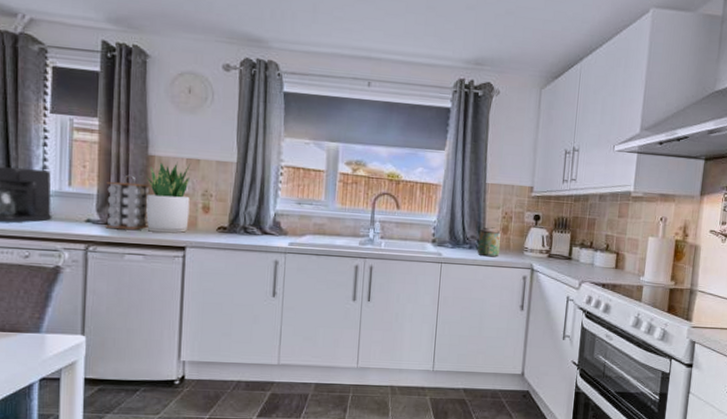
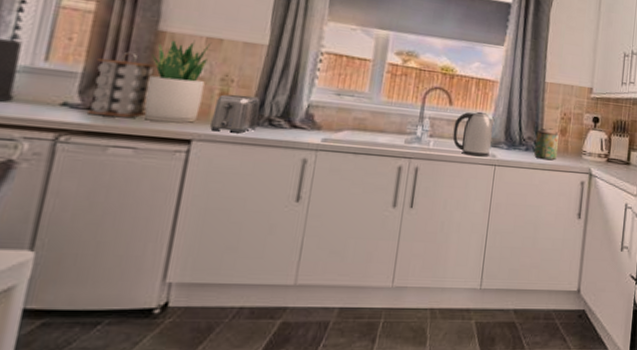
toaster: none [199,207,236,240] -> present [210,94,261,133]
kettle: none [401,213,439,256] -> present [452,111,495,157]

